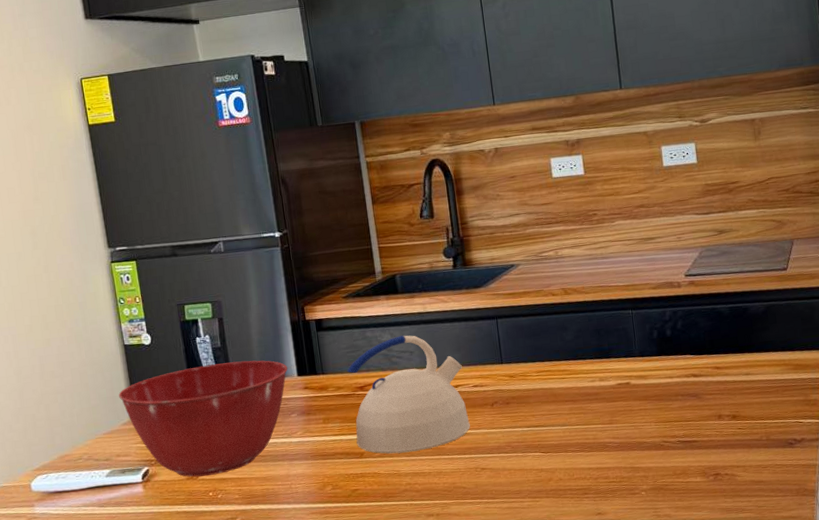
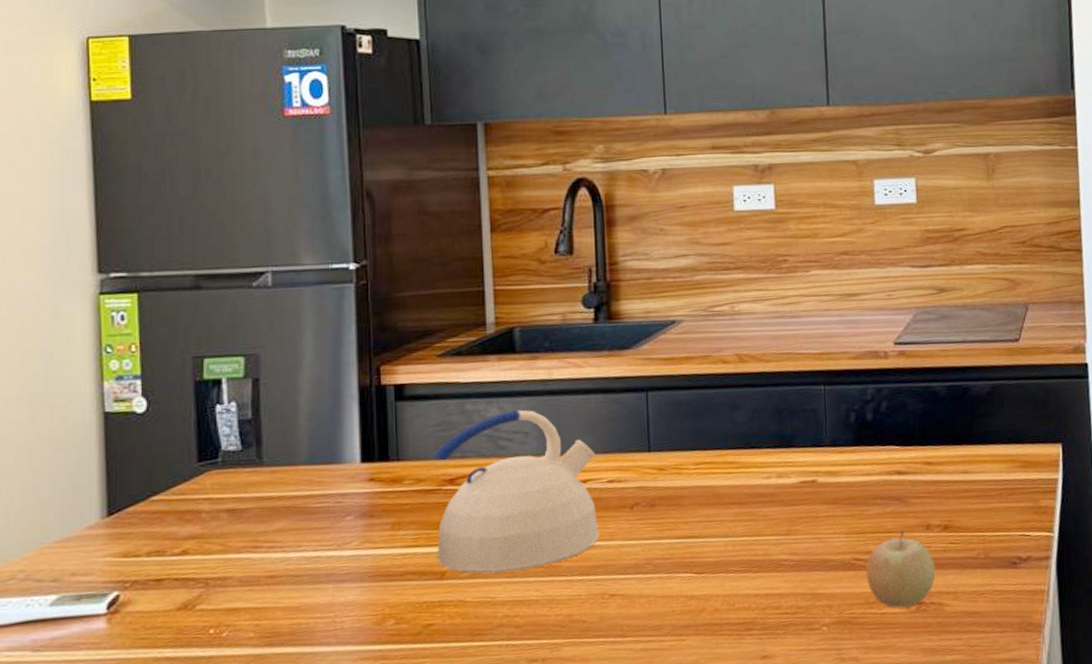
mixing bowl: present [118,360,288,477] -> none [86,439,348,607]
fruit: none [672,419,728,478] -> present [866,529,936,608]

